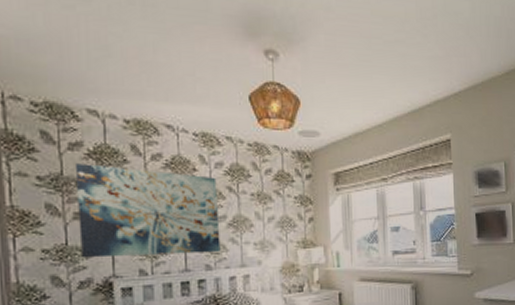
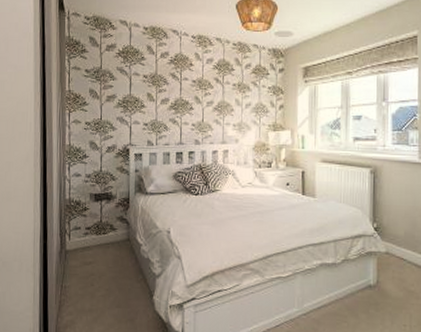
wall art: present [74,163,221,259] -> none [109,60,208,131]

